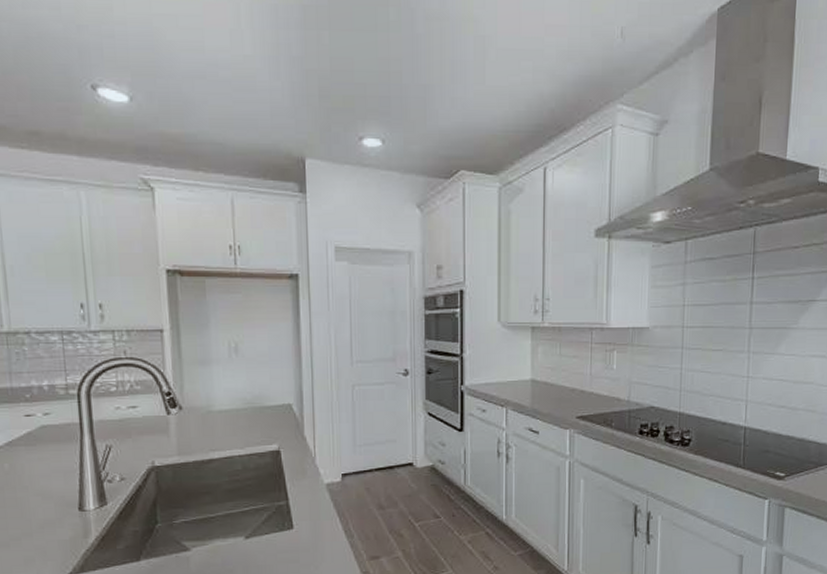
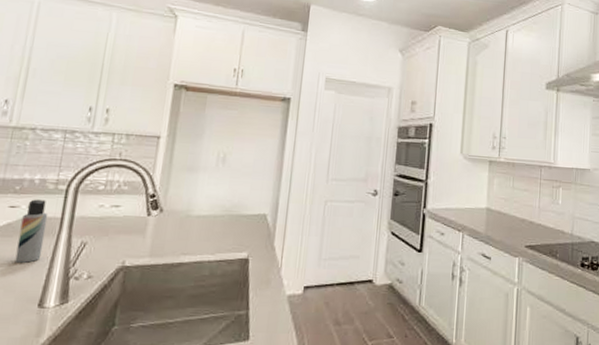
lotion bottle: none [40,406,70,470] -> present [15,199,48,263]

